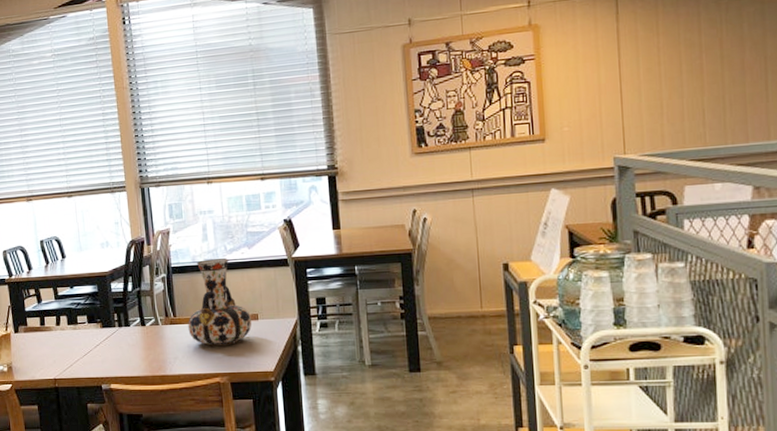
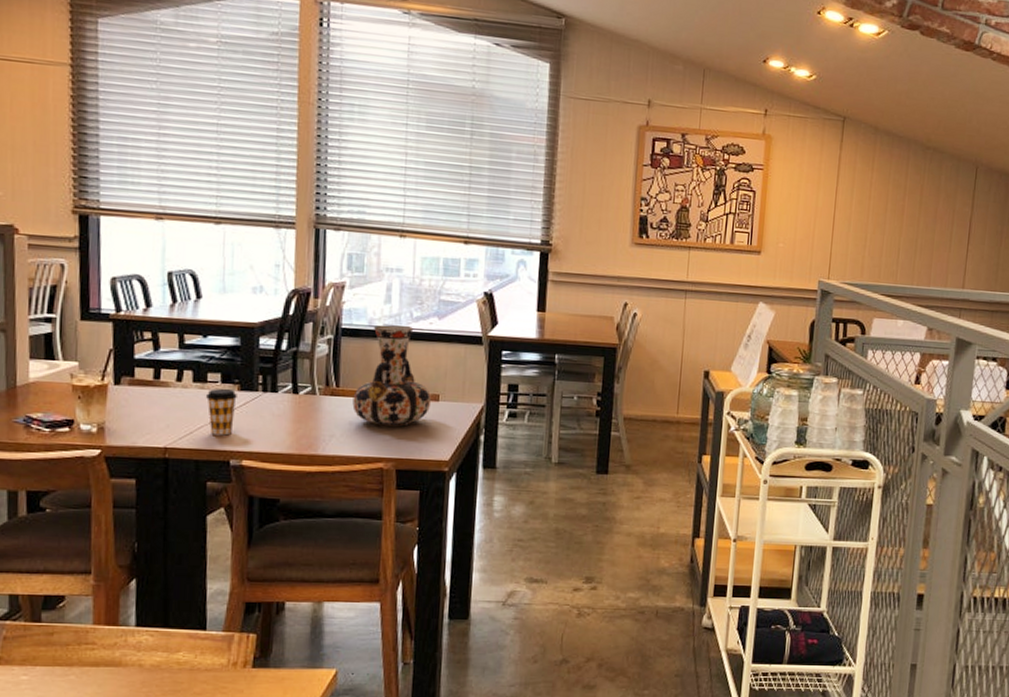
coffee cup: none [78,327,101,366] -> present [205,388,237,436]

